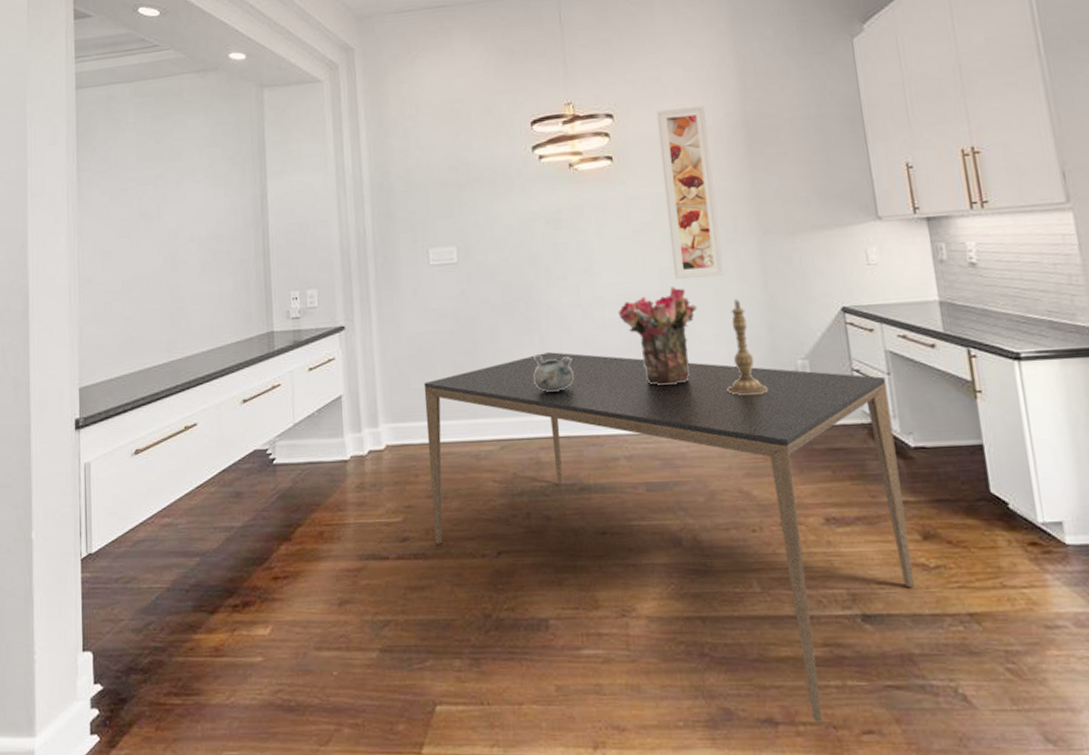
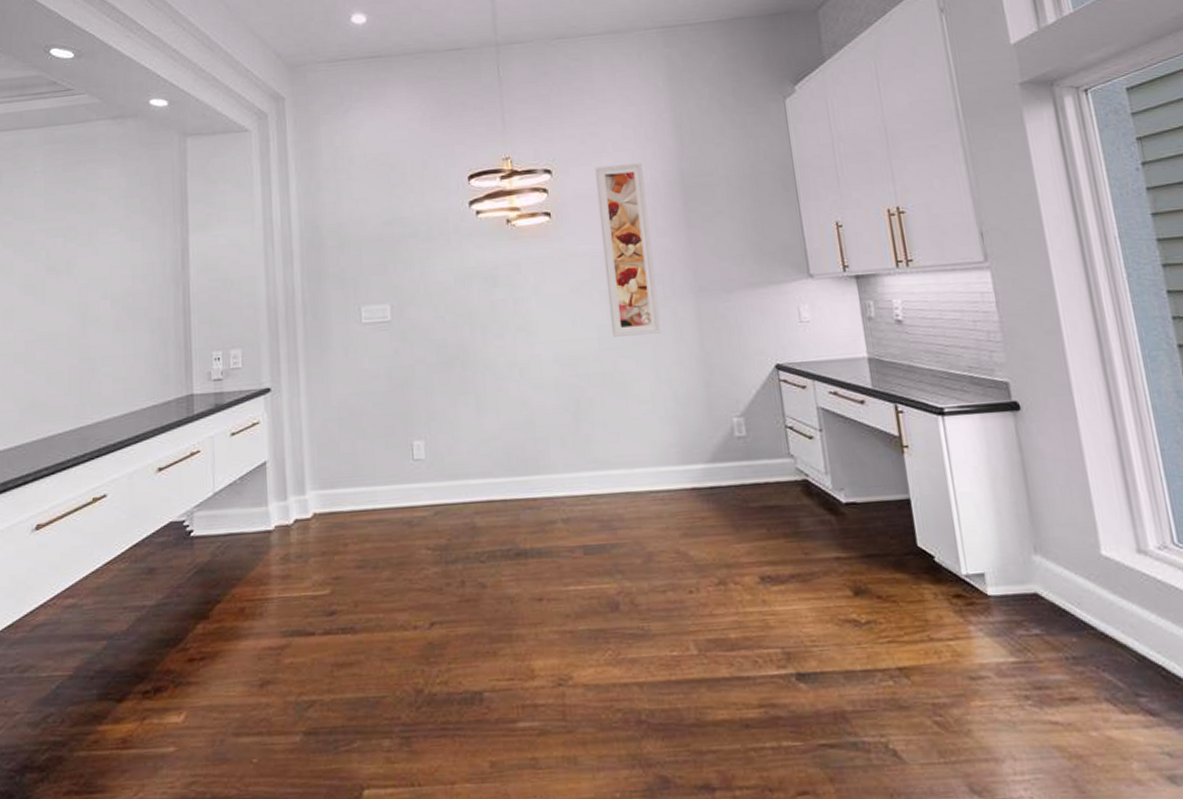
dining table: present [423,352,914,723] -> none [354,412,846,787]
decorative bowl: present [532,353,574,393] -> none [468,414,511,455]
bouquet: present [618,287,697,386] -> none [555,345,635,446]
candlestick: present [727,299,769,396] -> none [664,357,705,455]

